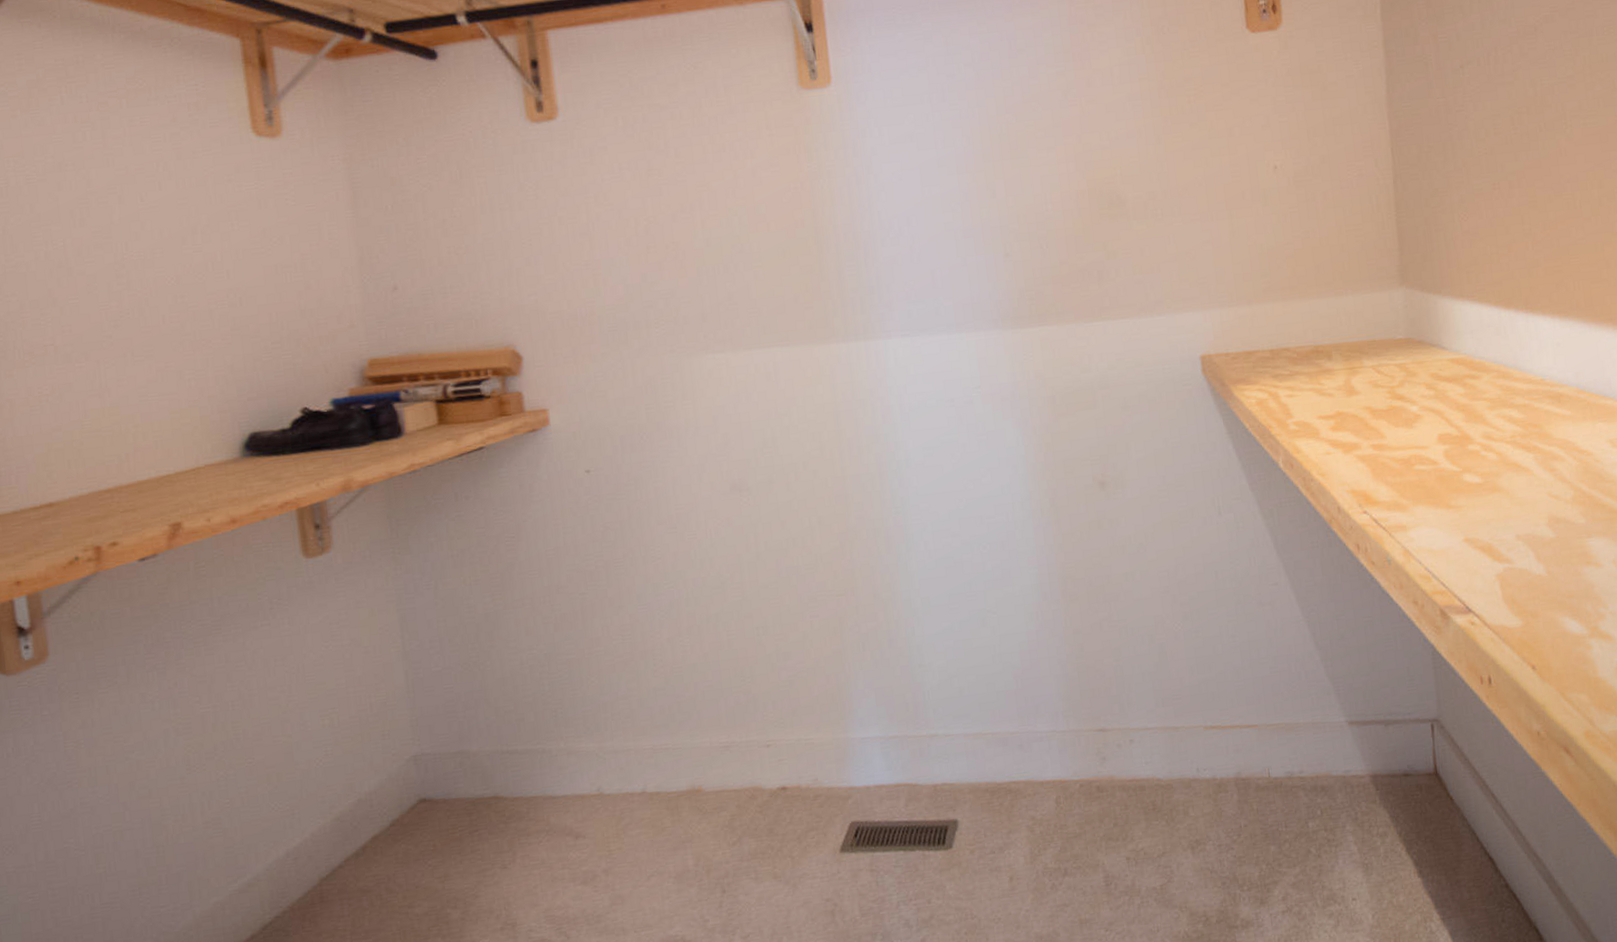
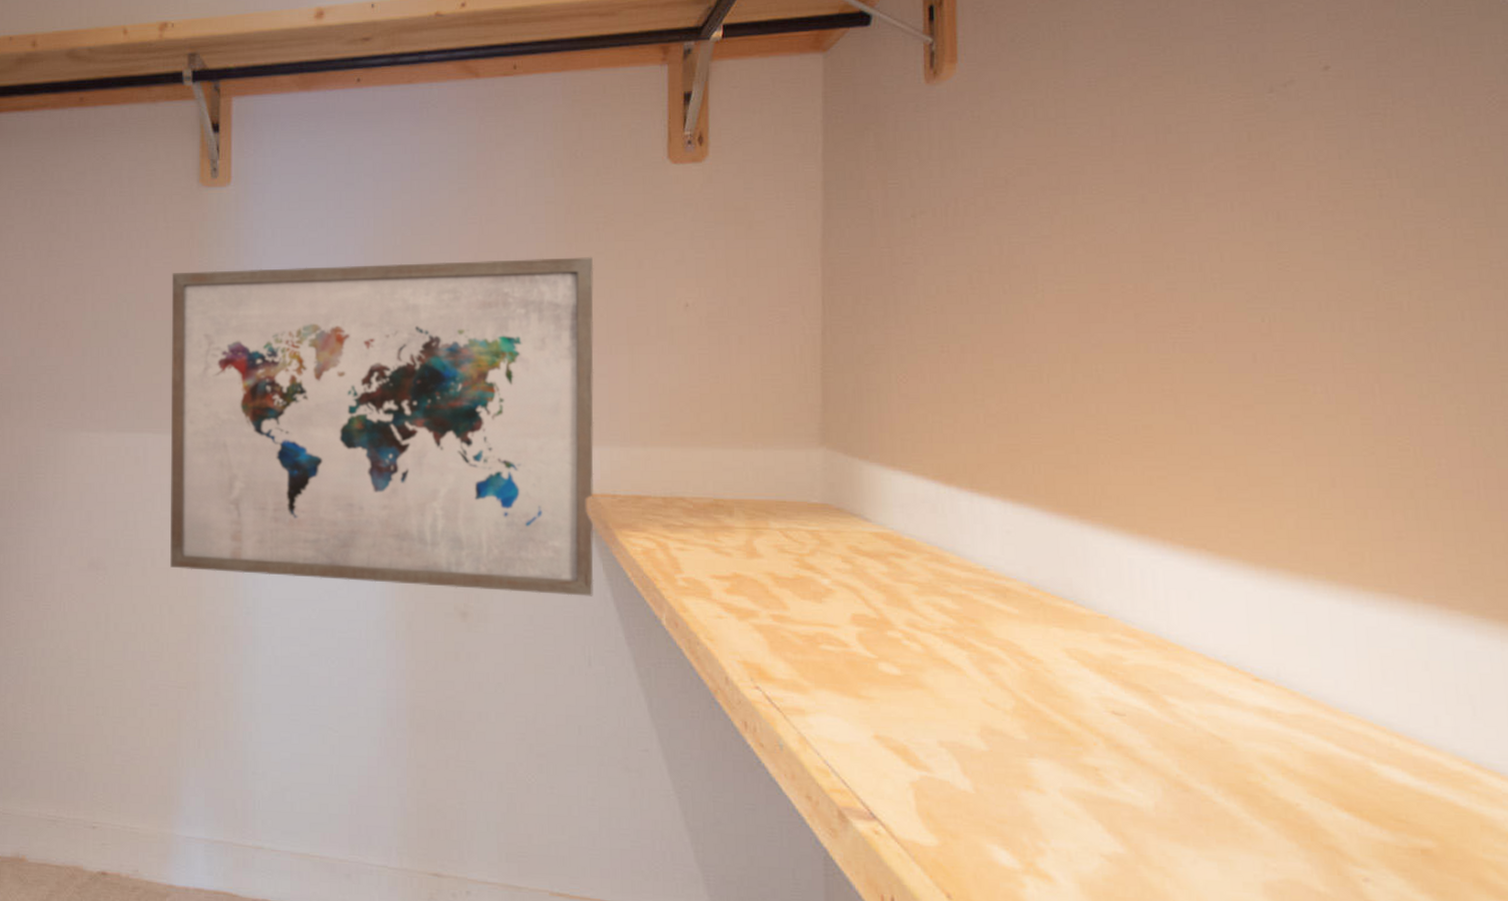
wall art: none [781,128,1217,479] -> present [170,256,594,597]

